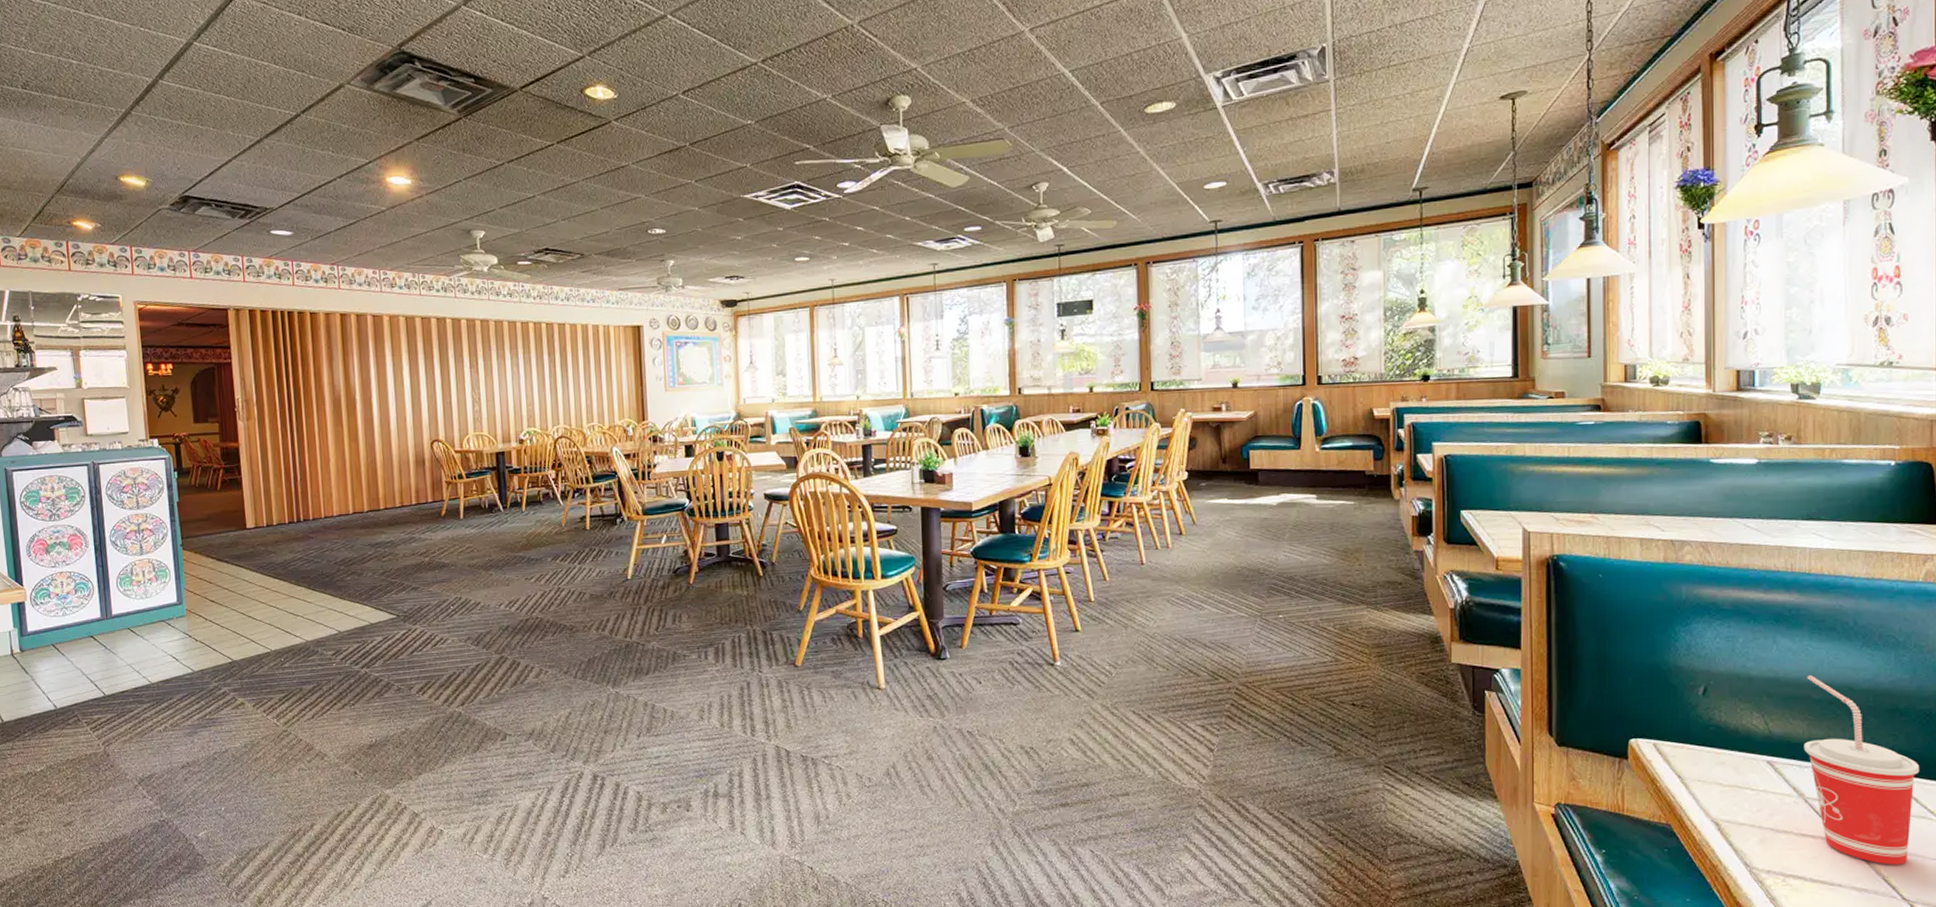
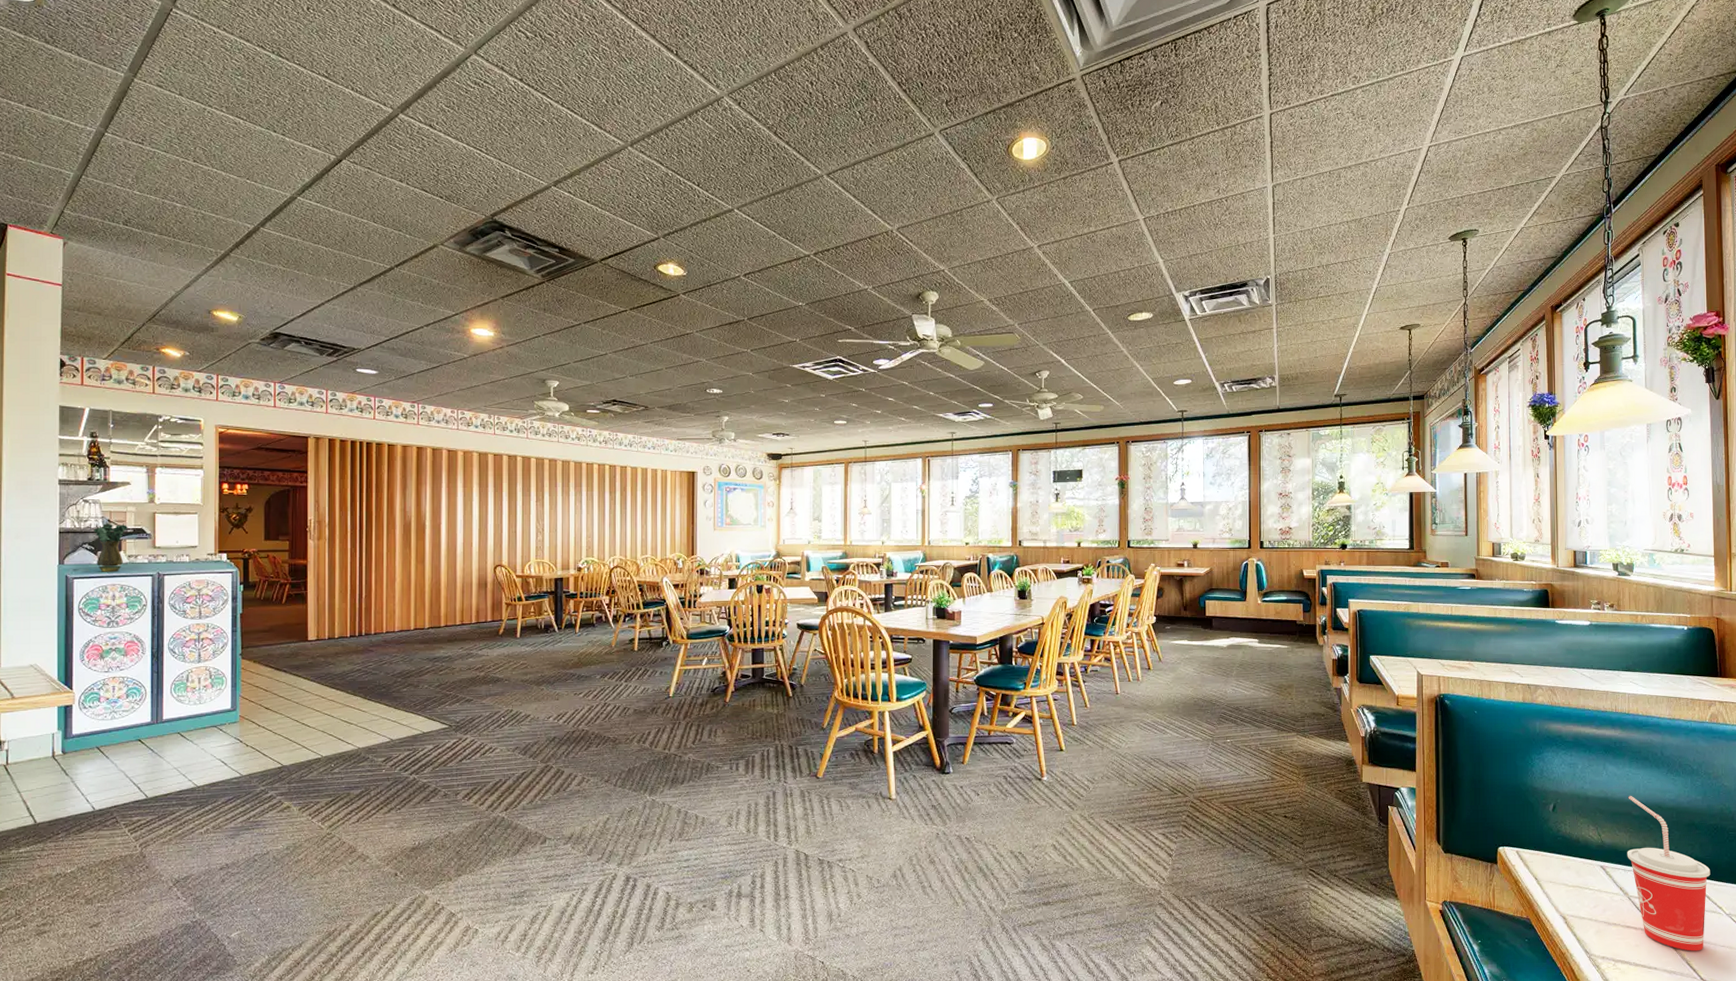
vase: none [26,410,59,464] -> present [94,521,128,572]

